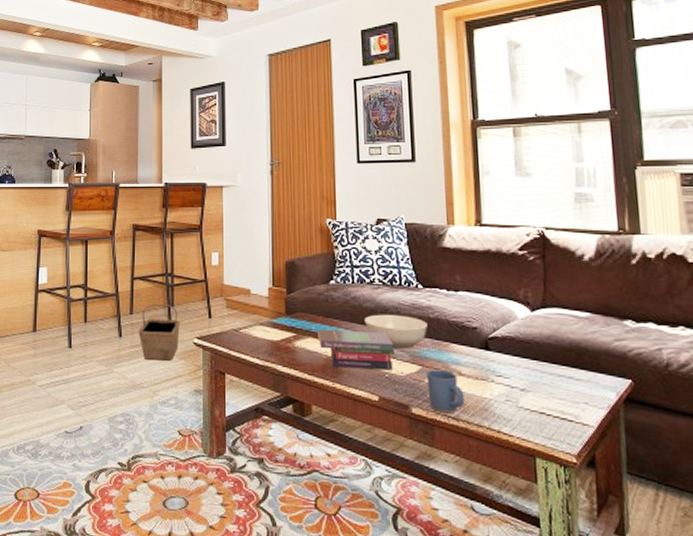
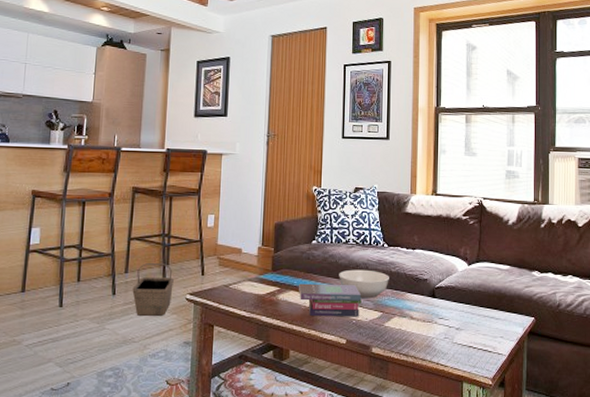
mug: present [427,369,465,414] -> none [386,315,414,351]

